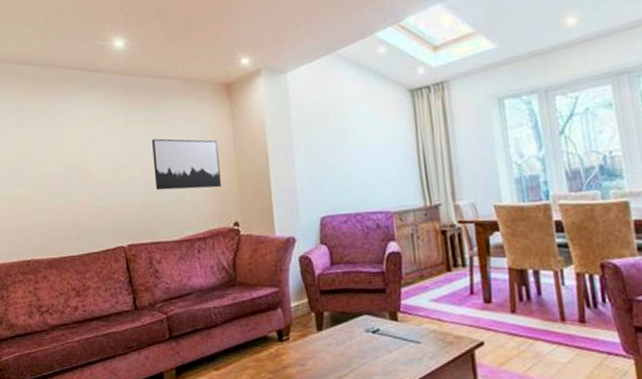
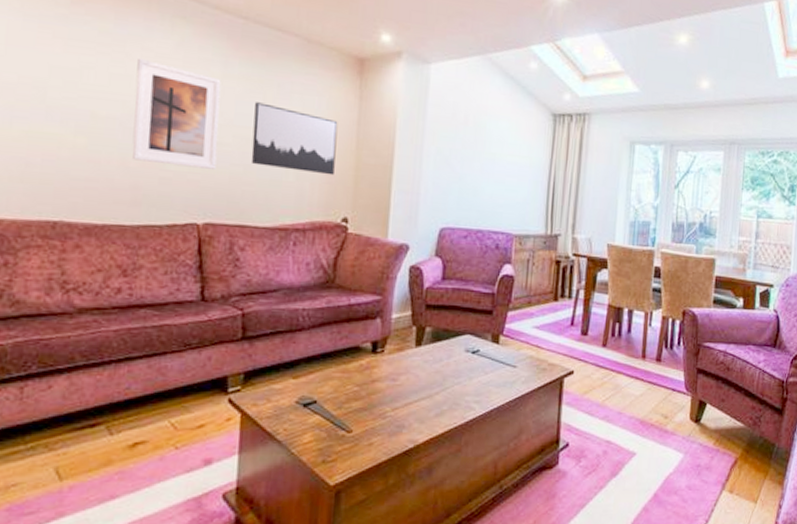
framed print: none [67,125,131,204] -> present [132,58,221,169]

